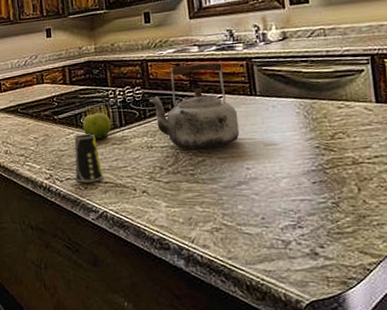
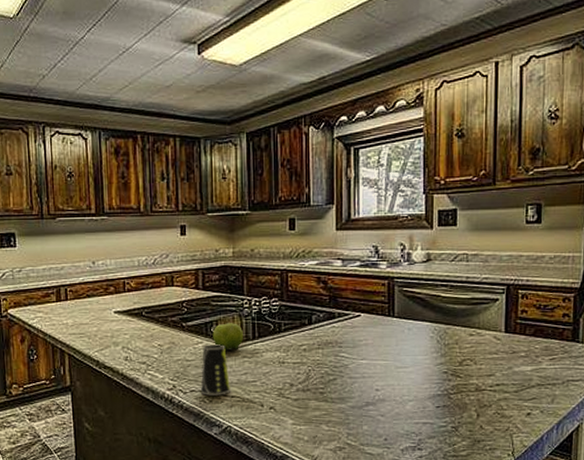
kettle: present [149,60,240,149] -> none [286,277,373,368]

